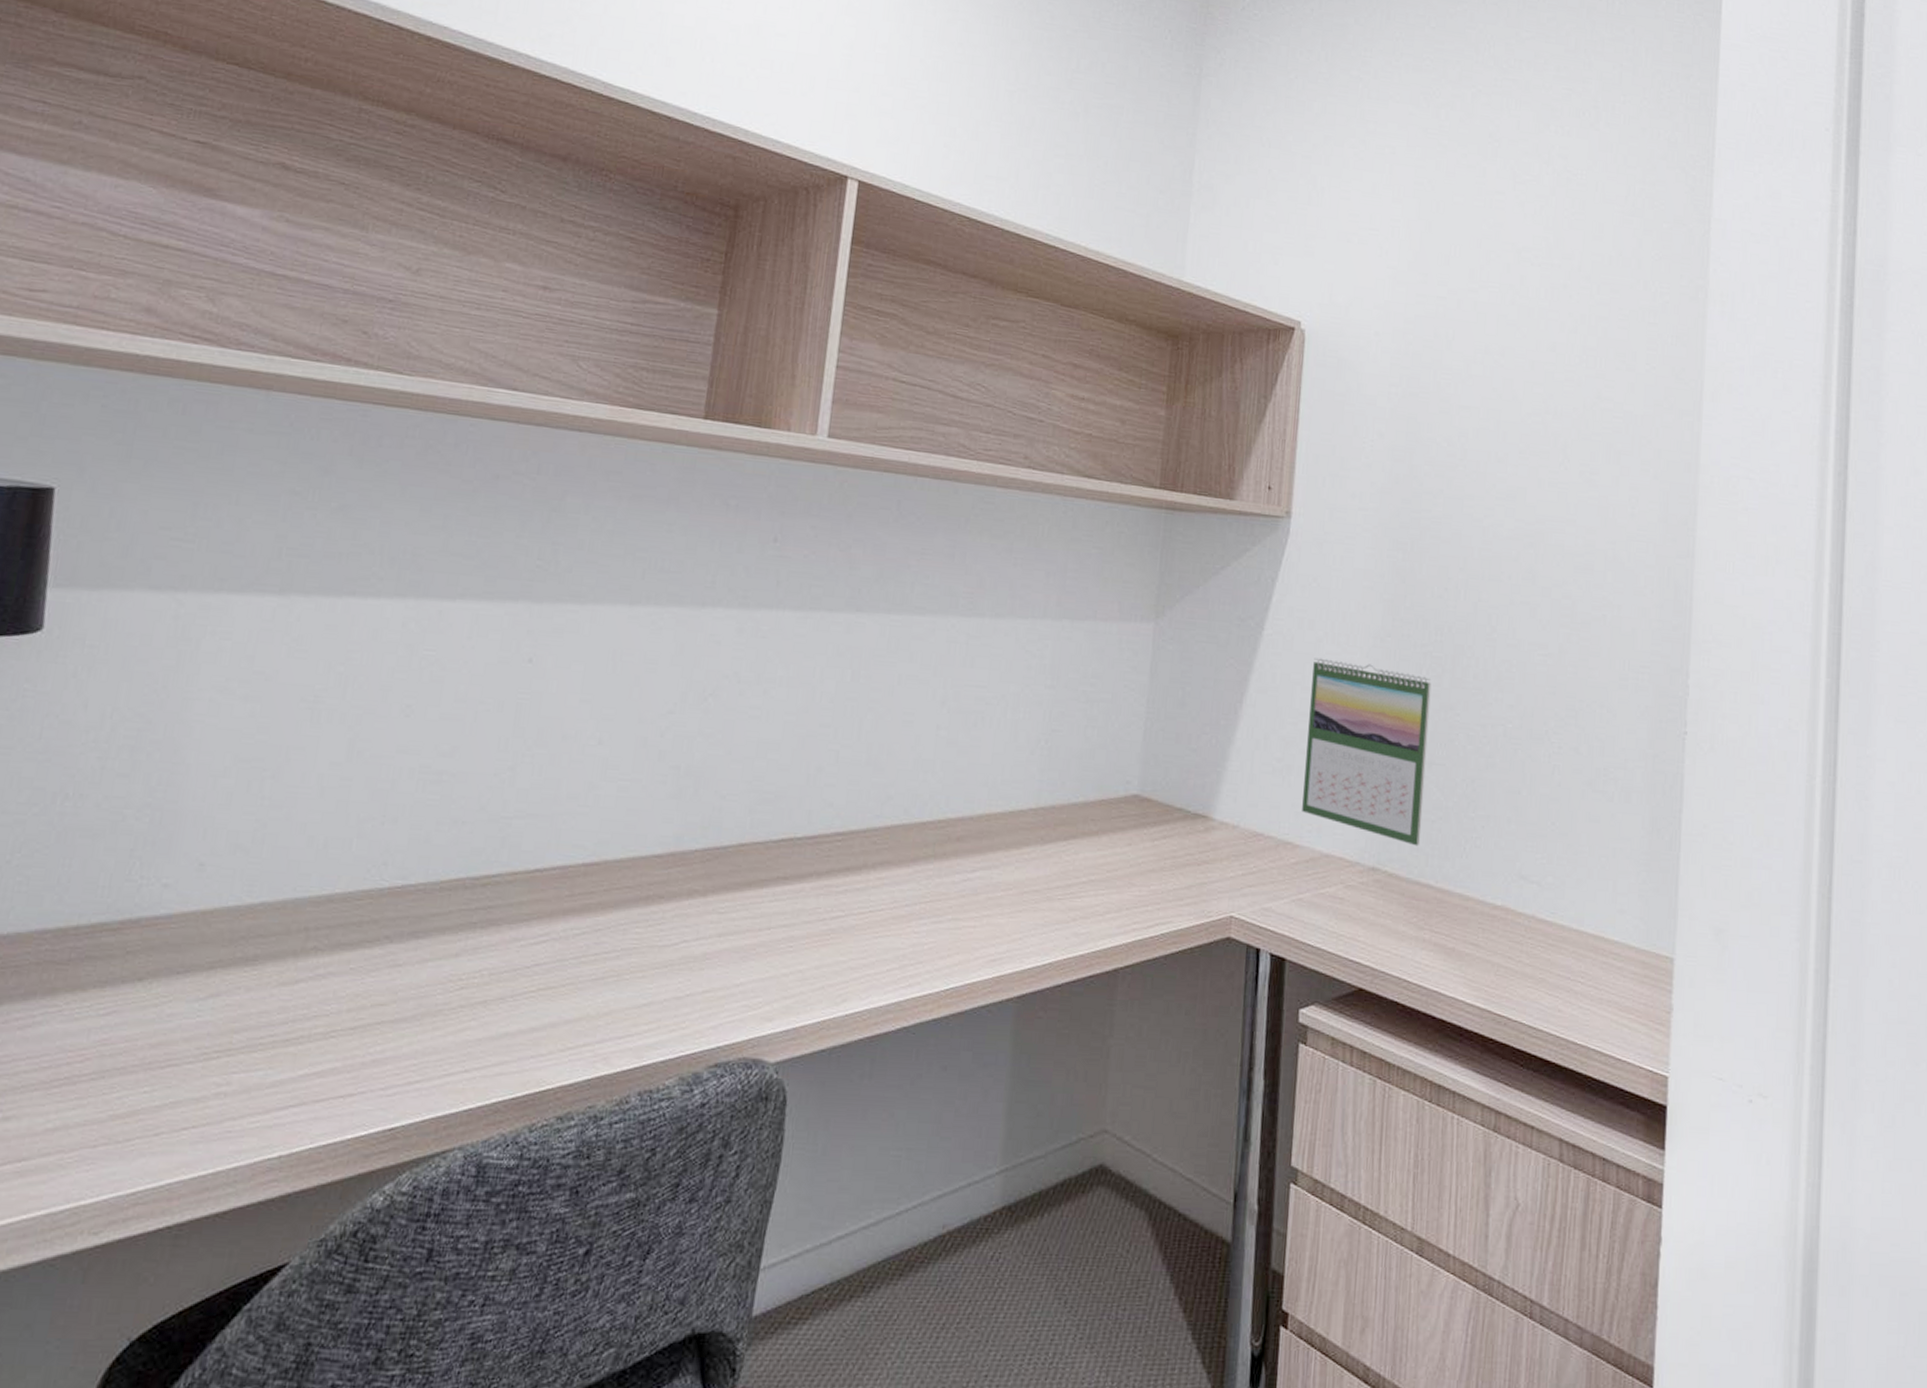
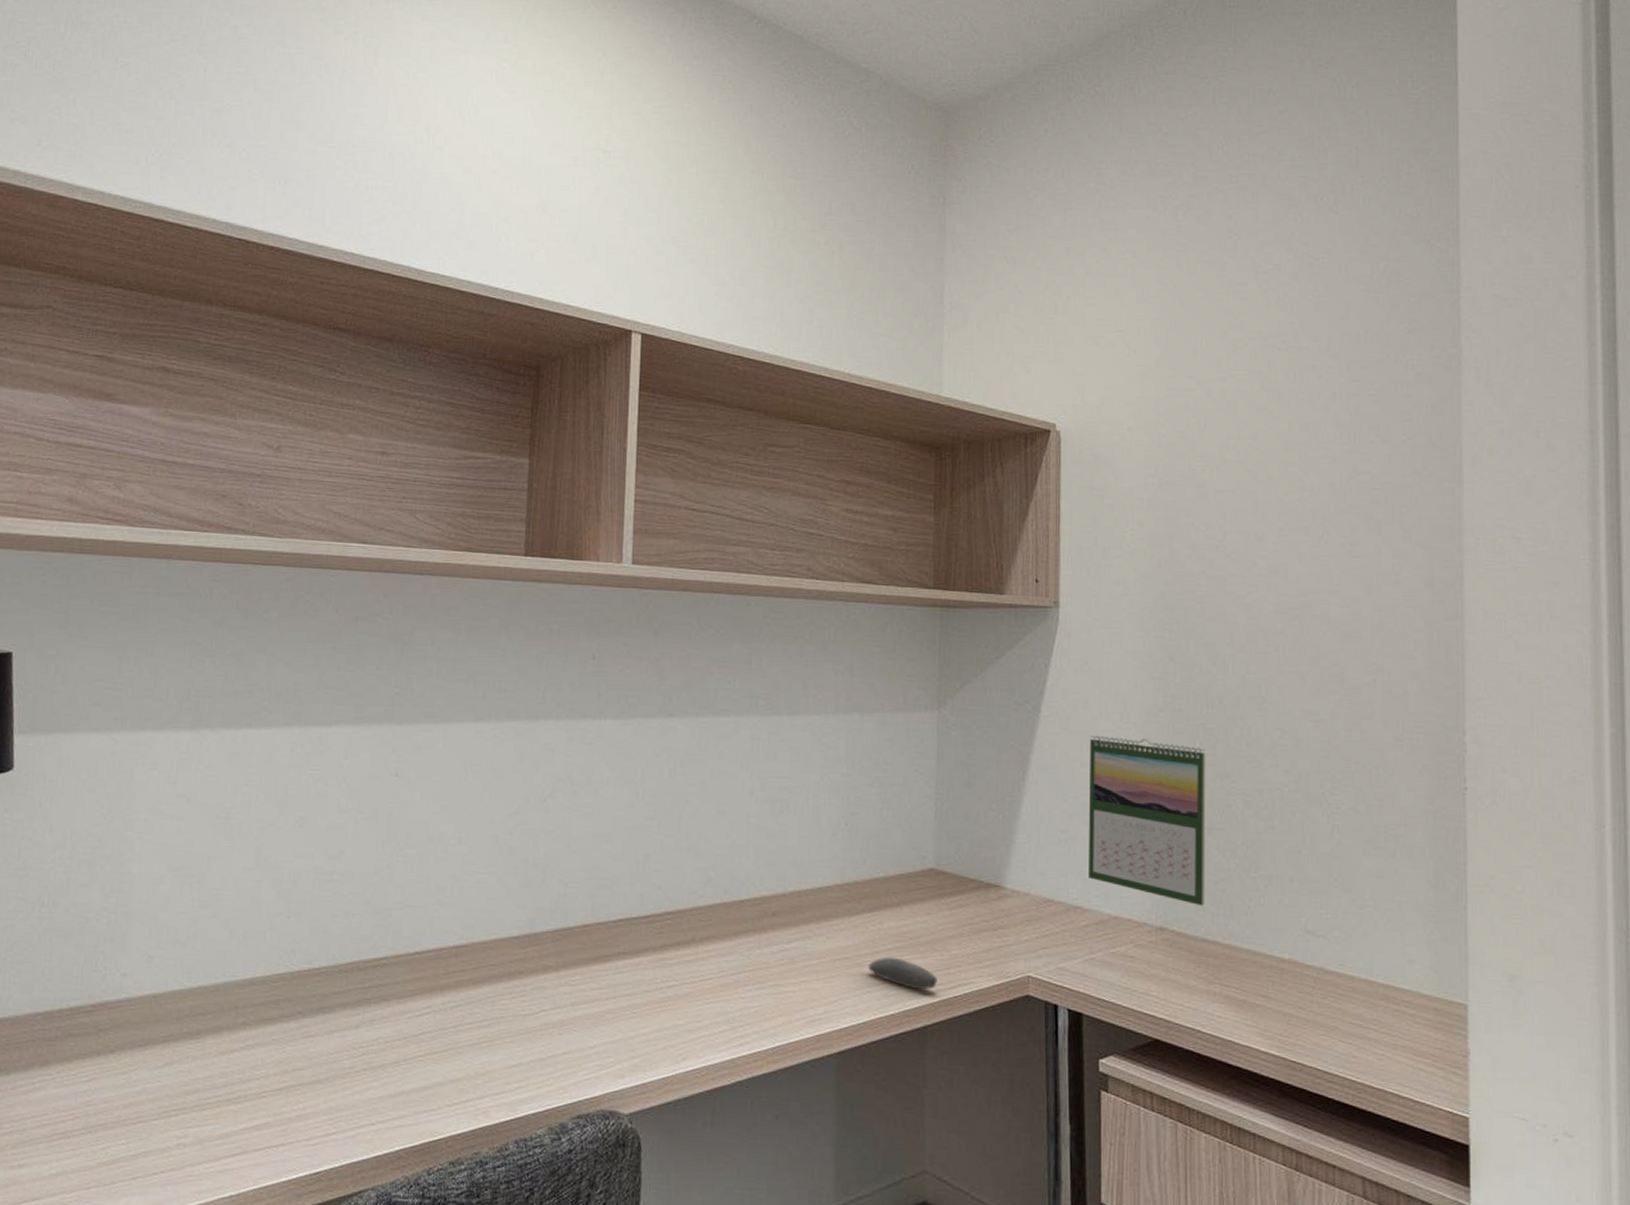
computer mouse: none [1059,891,1134,929] -> present [868,957,938,990]

